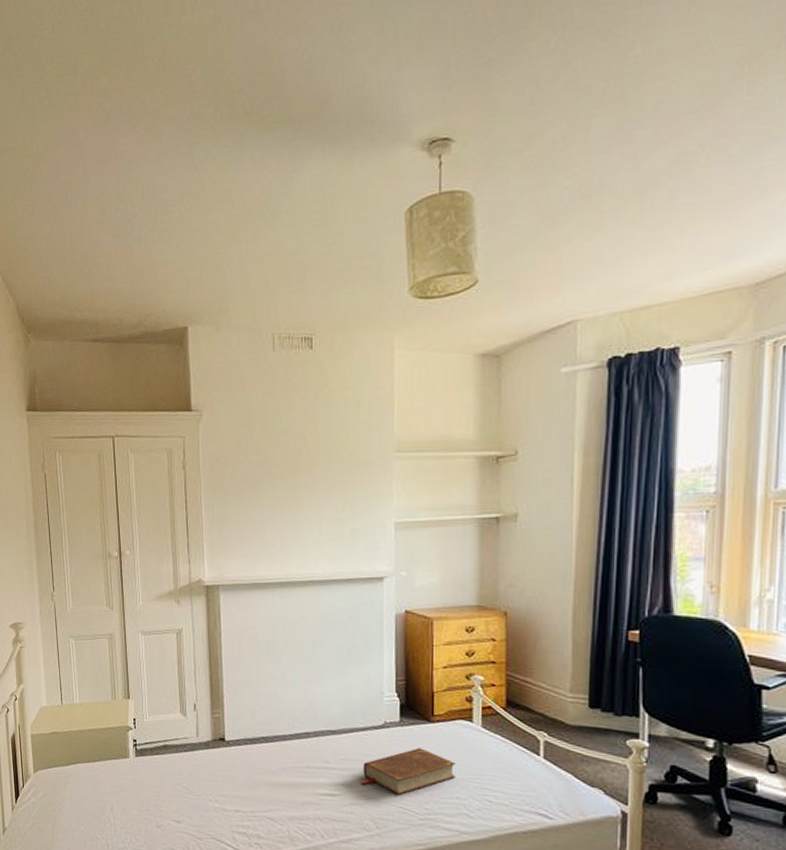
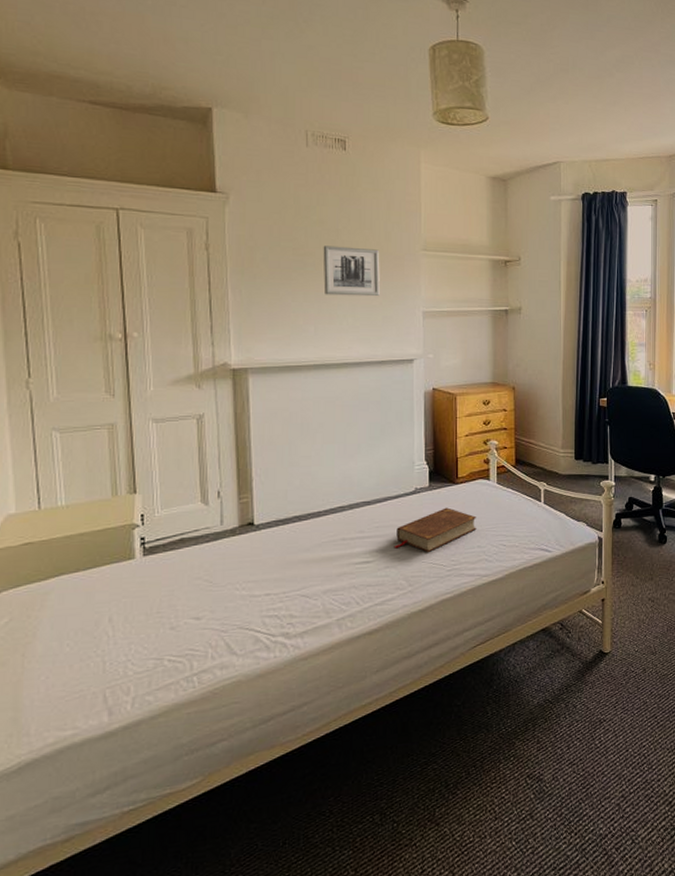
wall art: none [289,454,348,509] -> present [323,245,380,297]

